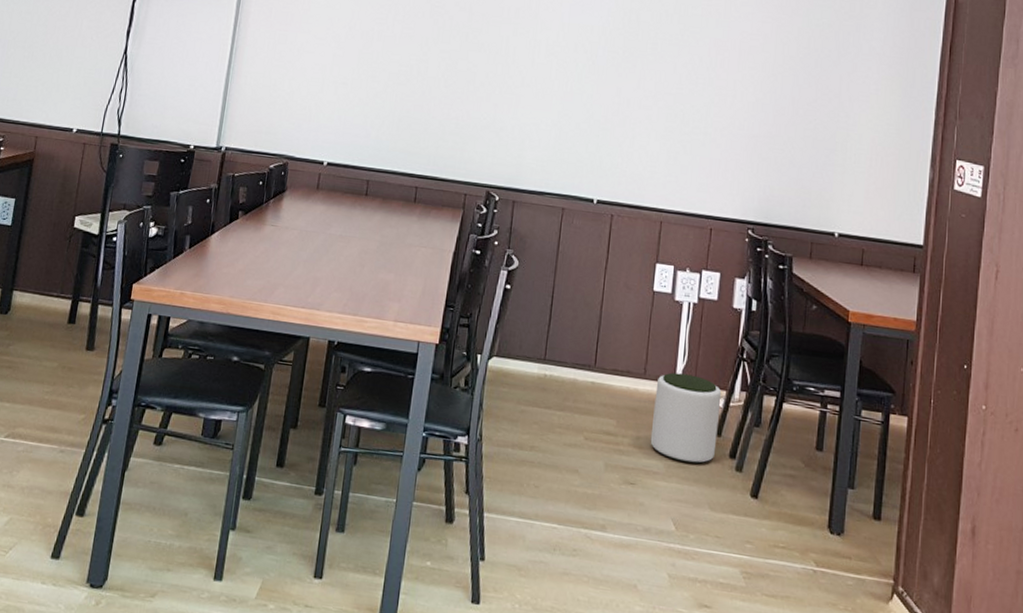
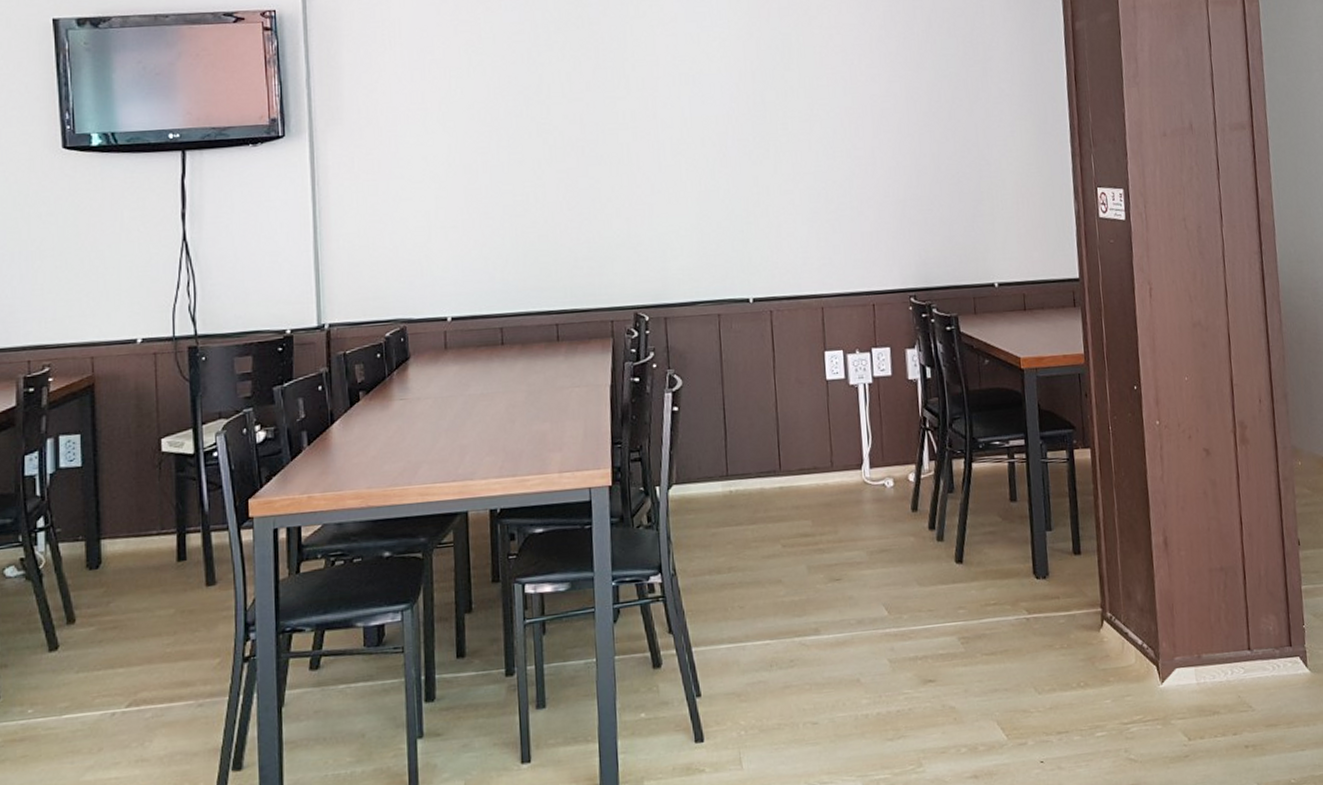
plant pot: present [650,372,722,464] -> none [845,456,915,546]

